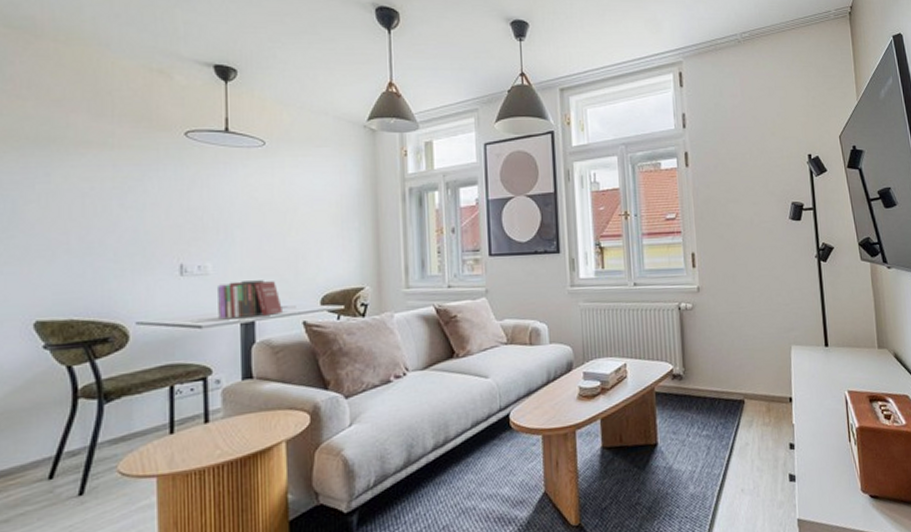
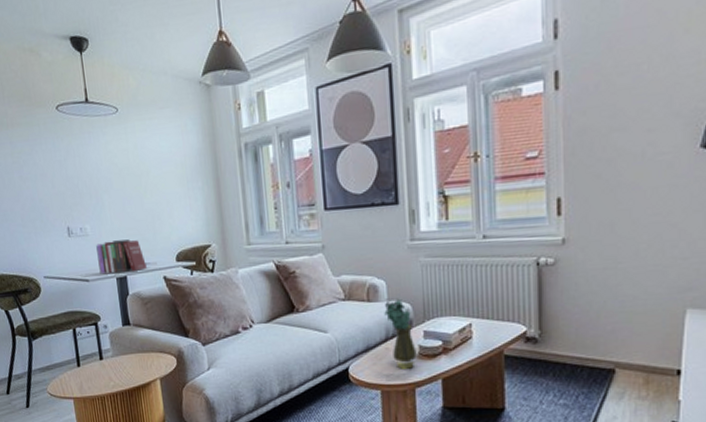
vase: none [546,341,577,412] -> present [384,298,417,369]

